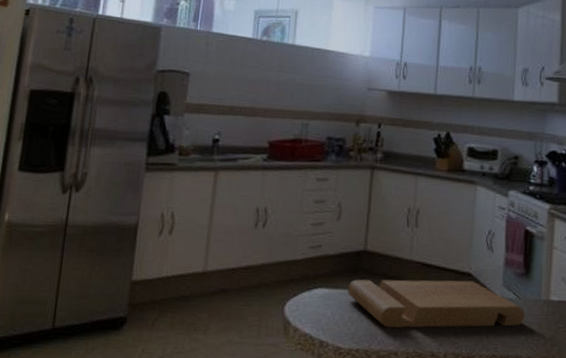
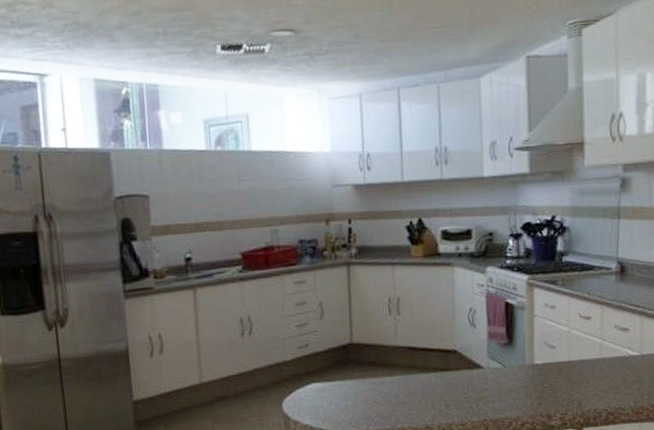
cutting board: present [347,279,525,329] -> none [339,356,511,410]

